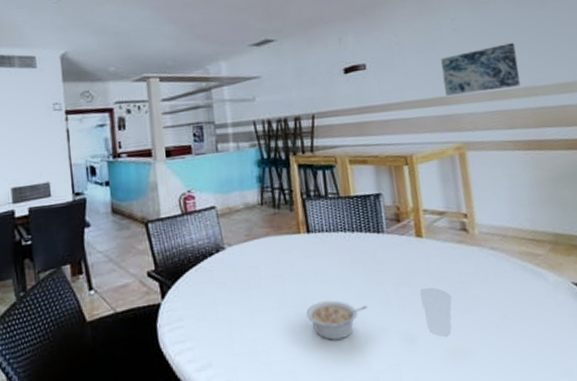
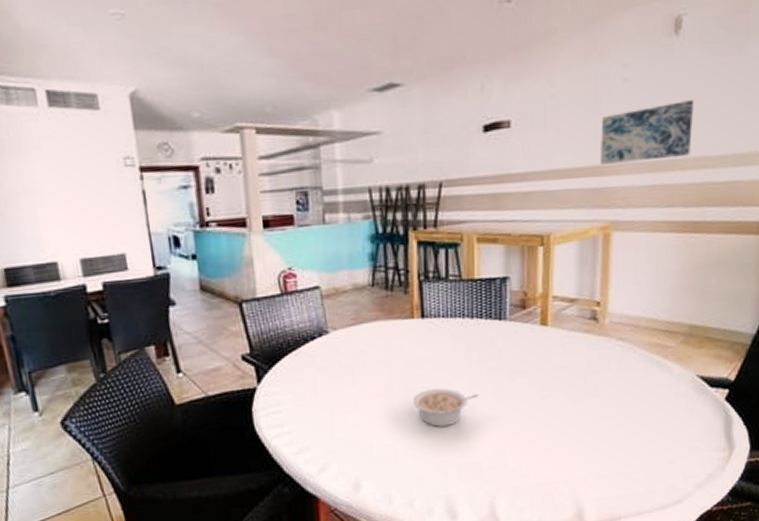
cup: present [419,286,453,338] -> none [535,376,569,427]

